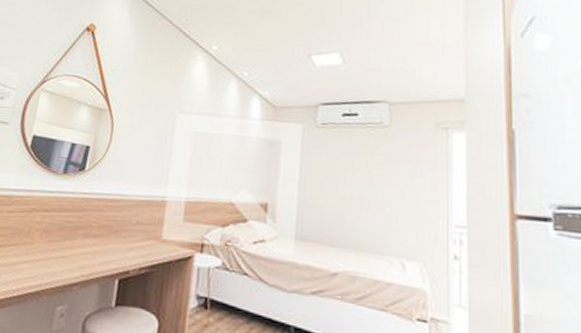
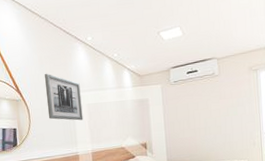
wall art: none [137,81,190,153] -> present [45,73,83,121]

